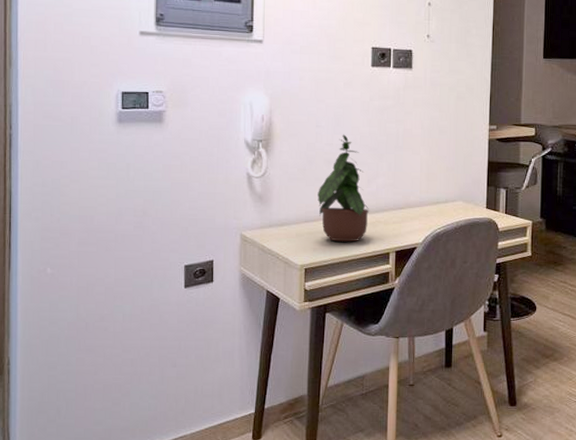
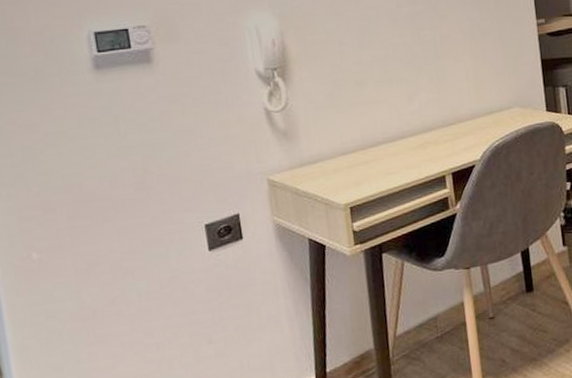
potted plant: present [317,134,370,242] -> none [352,49,416,172]

